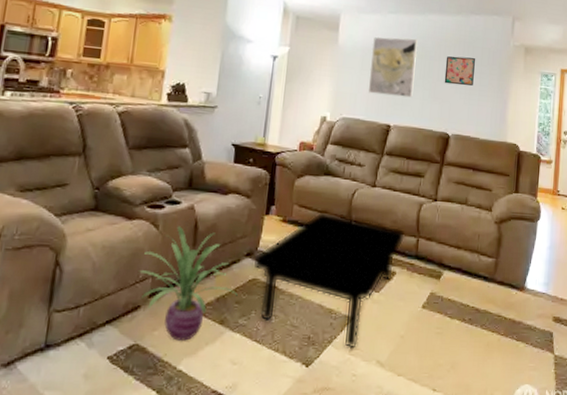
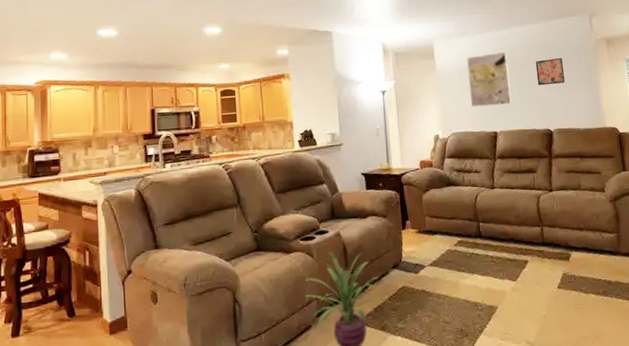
coffee table: present [252,212,406,349] -> none [399,217,531,335]

